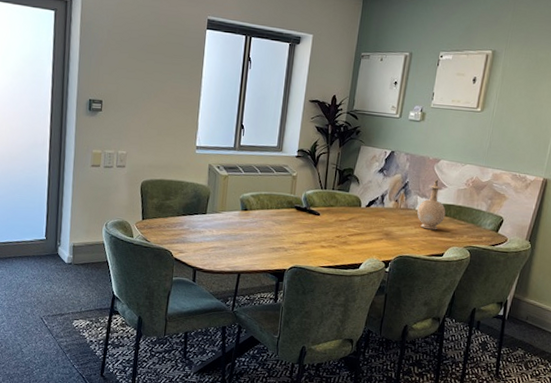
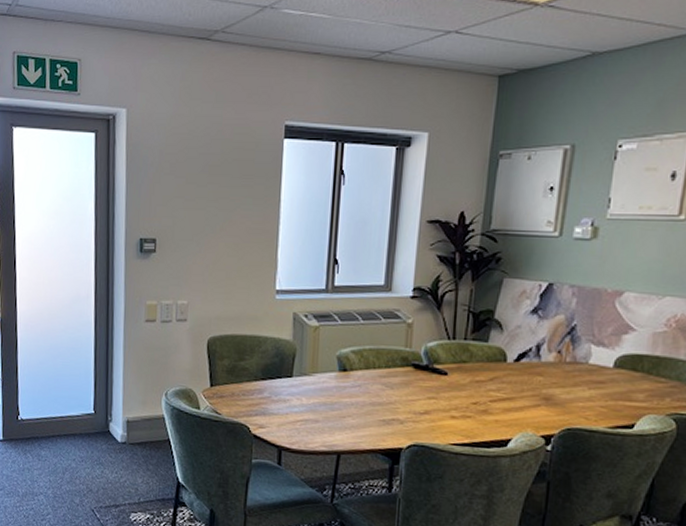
vase: present [417,179,446,230] -> none [591,320,636,392]

